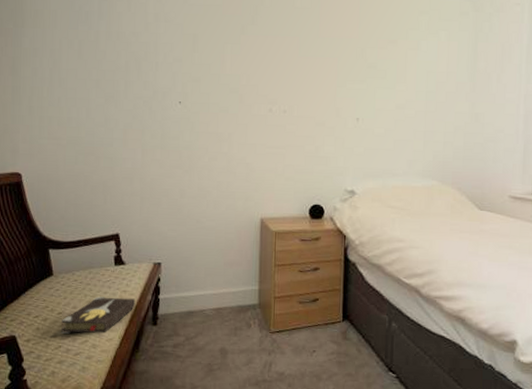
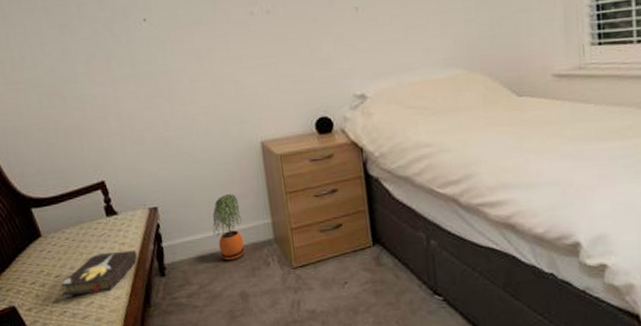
potted plant: none [206,260,233,318] -> present [212,194,246,260]

